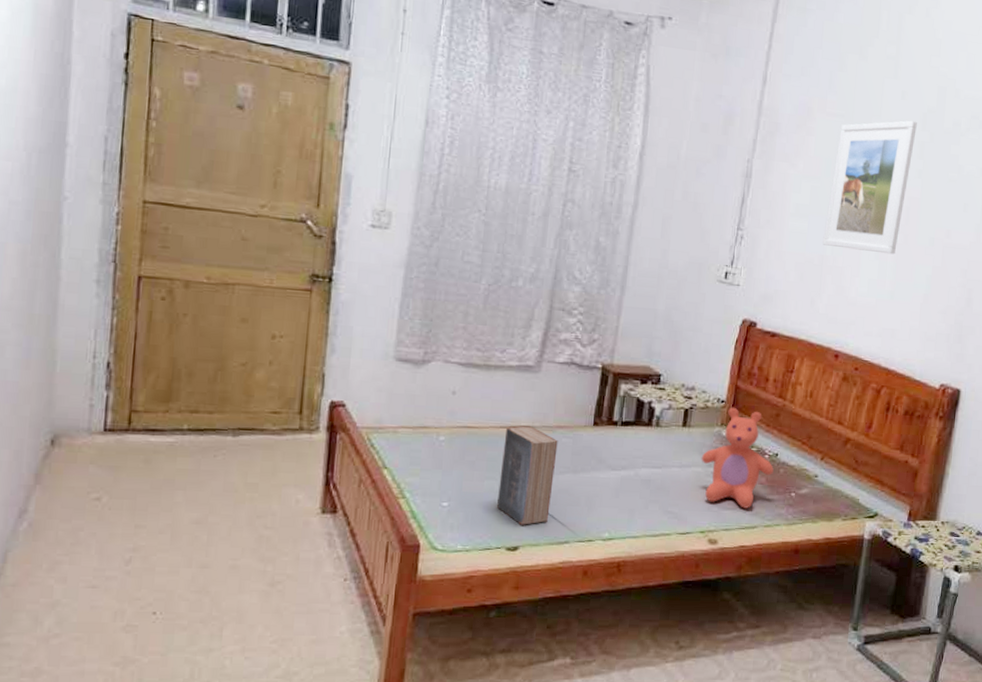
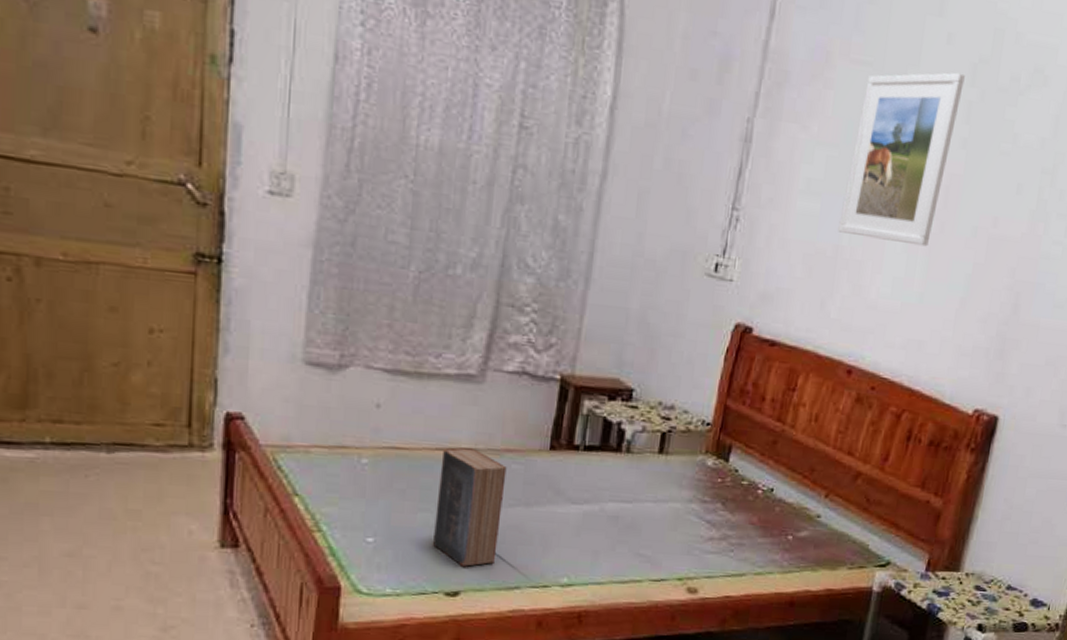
teddy bear: present [701,407,774,509] -> none [680,431,768,553]

